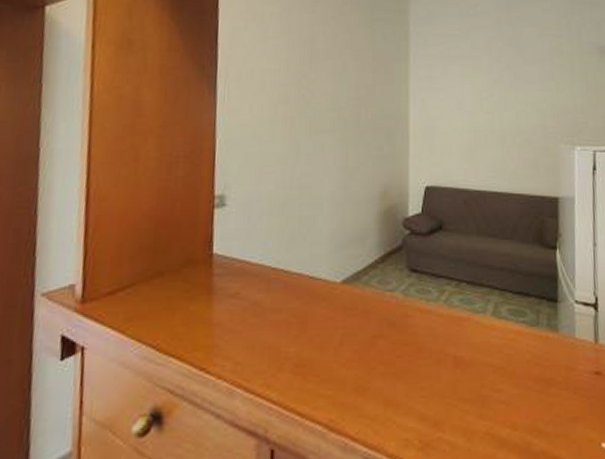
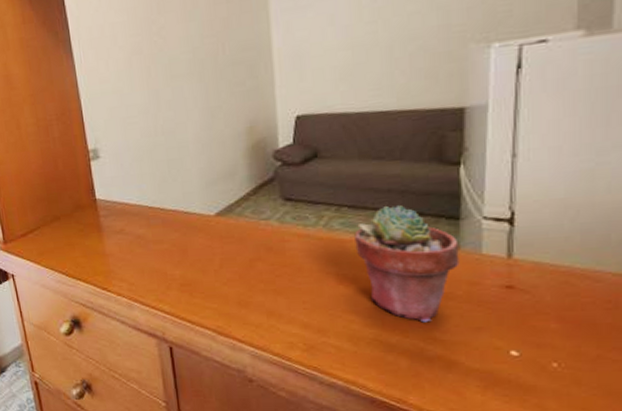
potted succulent: none [471,283,558,412] -> present [354,205,460,323]

